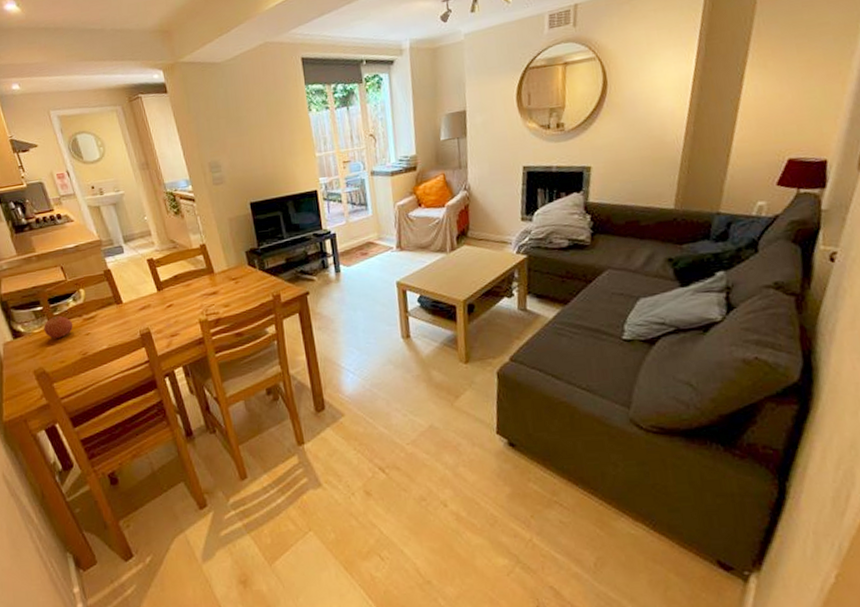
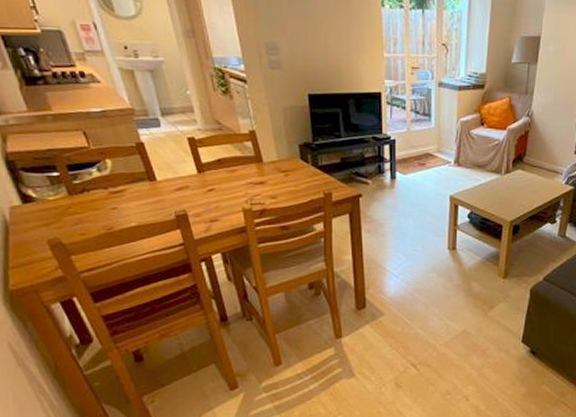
fruit: present [44,315,73,339] -> none [60,184,97,209]

